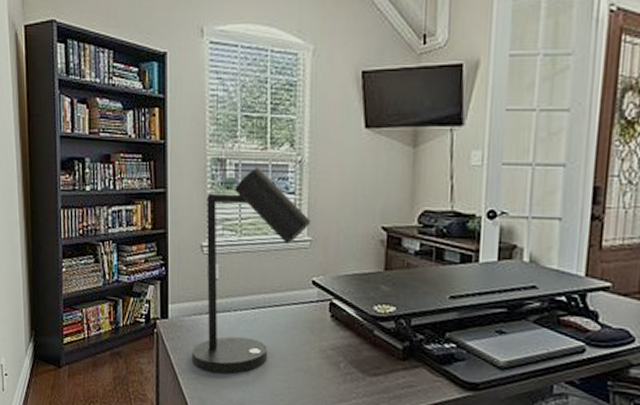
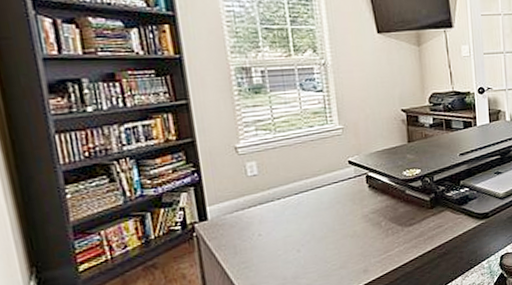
desk lamp: present [191,167,311,374] -> none [235,72,340,259]

